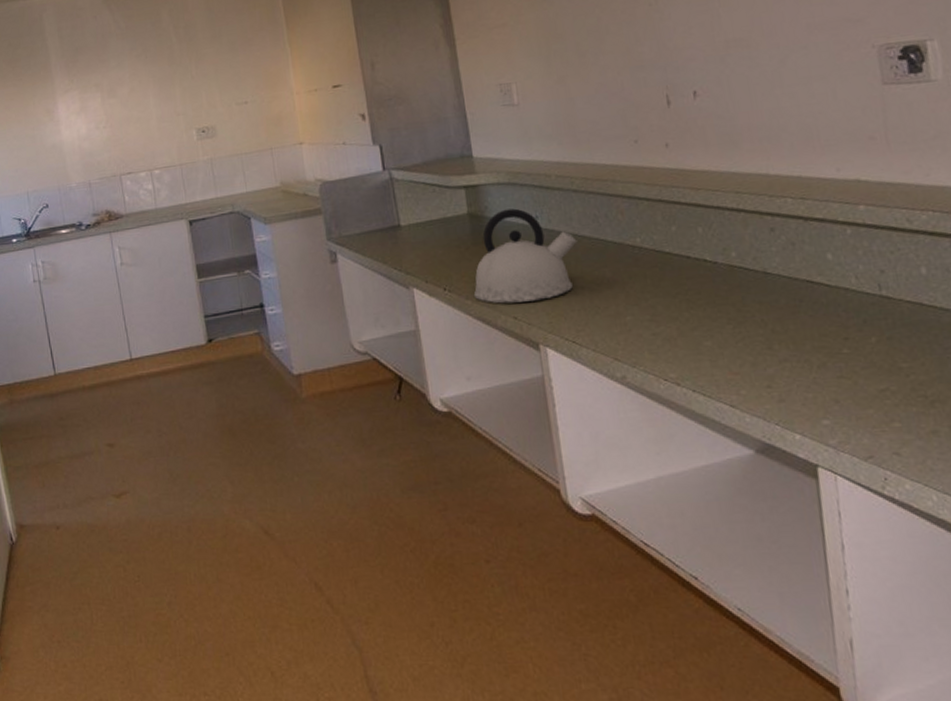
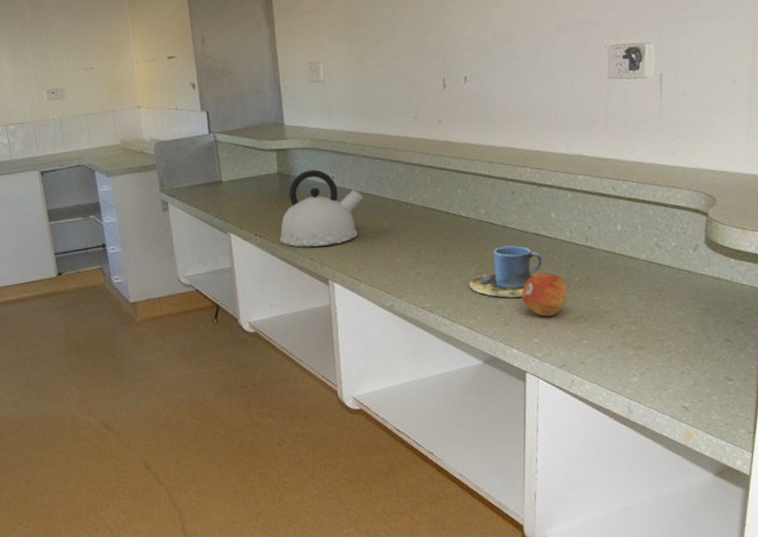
cup: none [724,296,823,365] -> present [469,245,543,298]
fruit: none [798,332,864,390] -> present [522,273,568,317]

